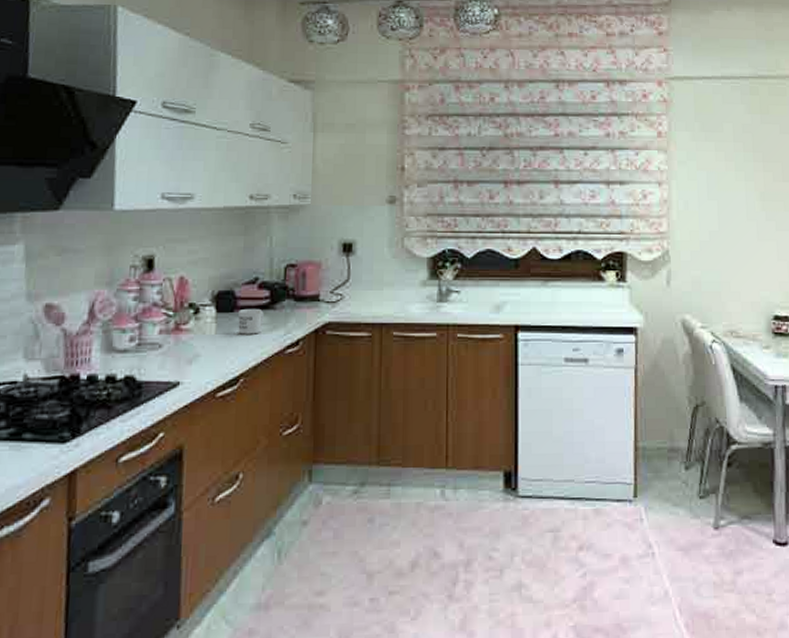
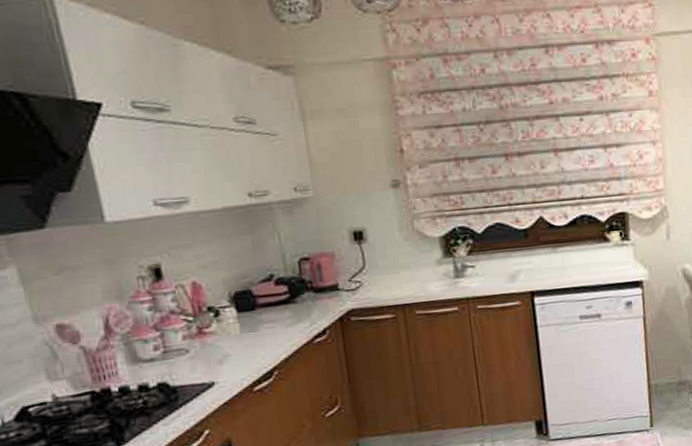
mug: present [238,308,264,334] -> none [260,304,287,331]

